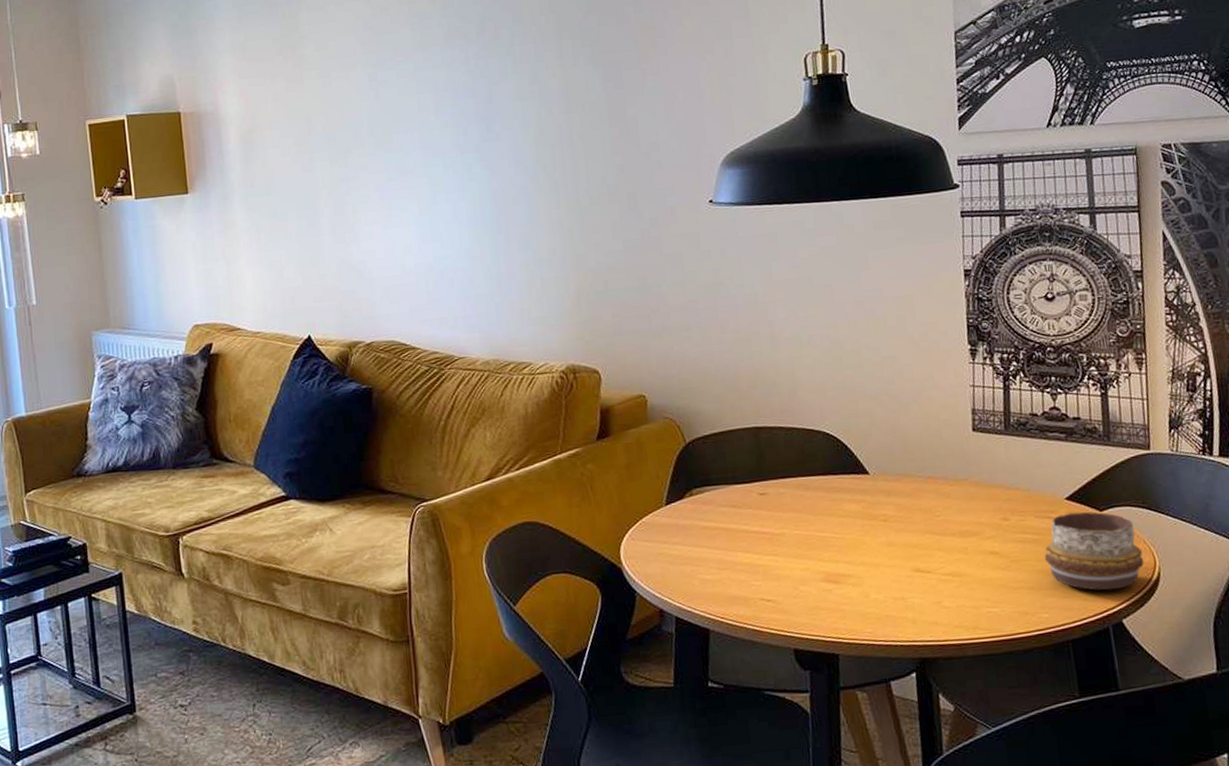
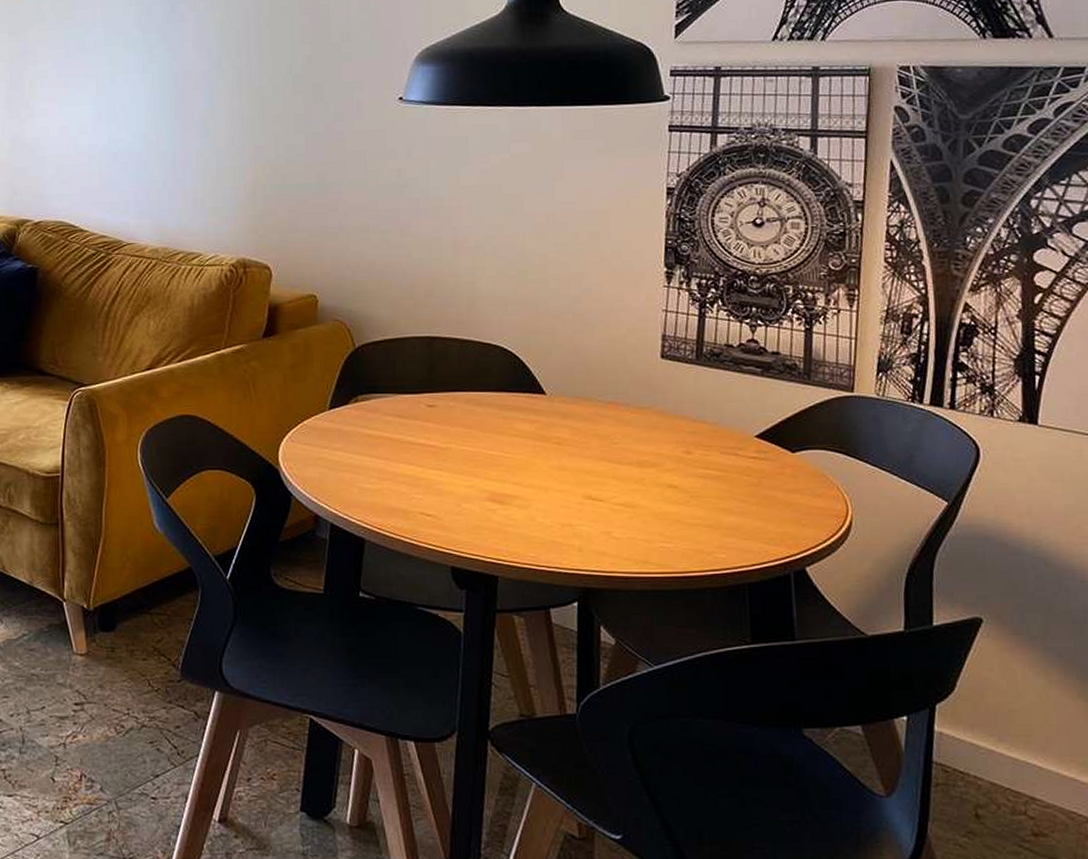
decorative bowl: present [1044,511,1144,591] -> none [726,451,836,536]

